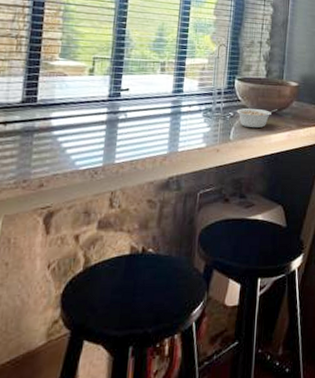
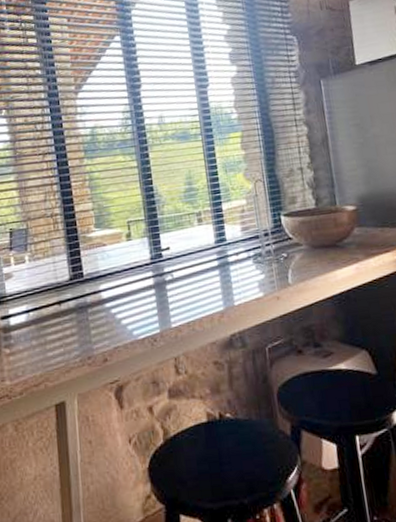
legume: present [236,108,277,128] -> none [290,241,337,267]

